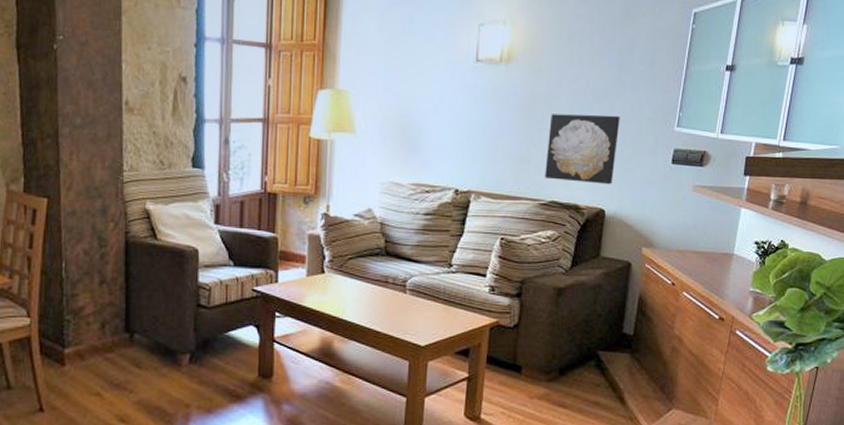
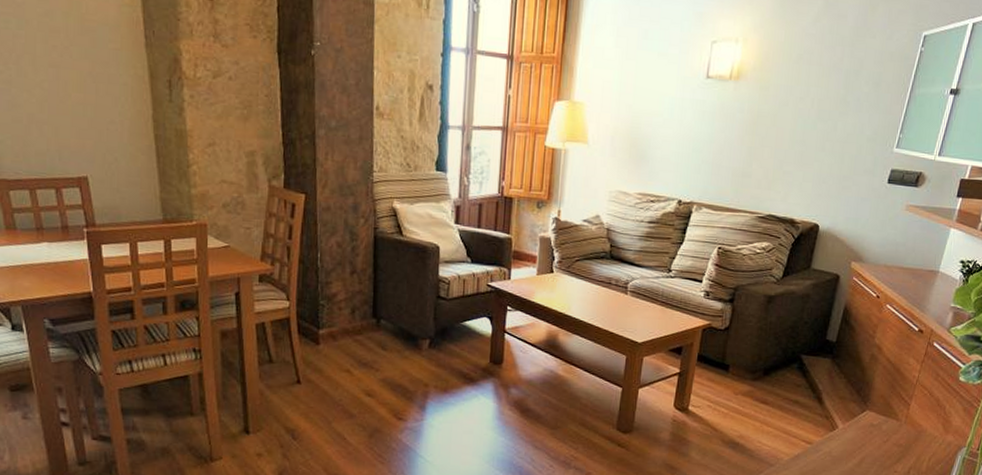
wall art: present [545,114,620,185] -> none [764,131,842,201]

